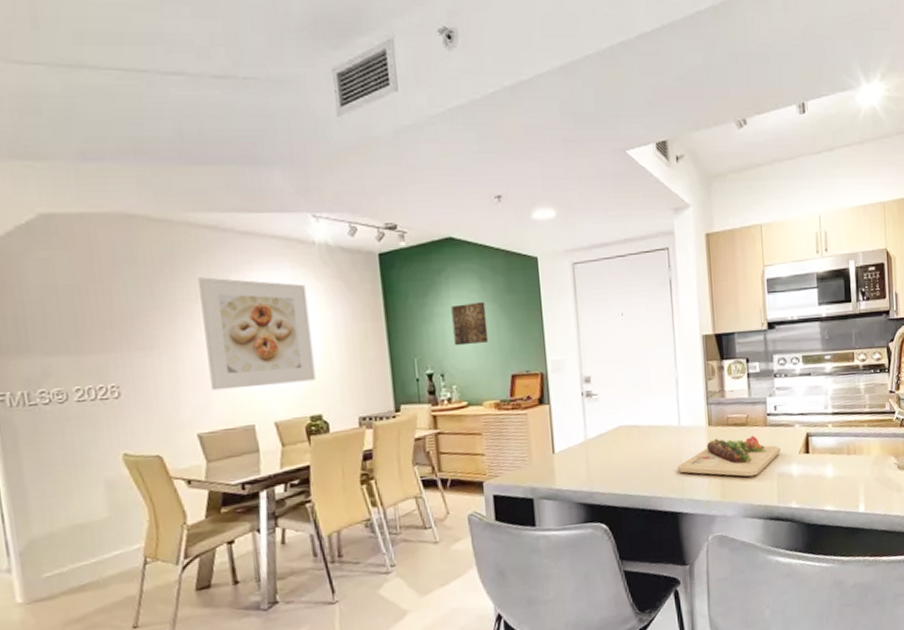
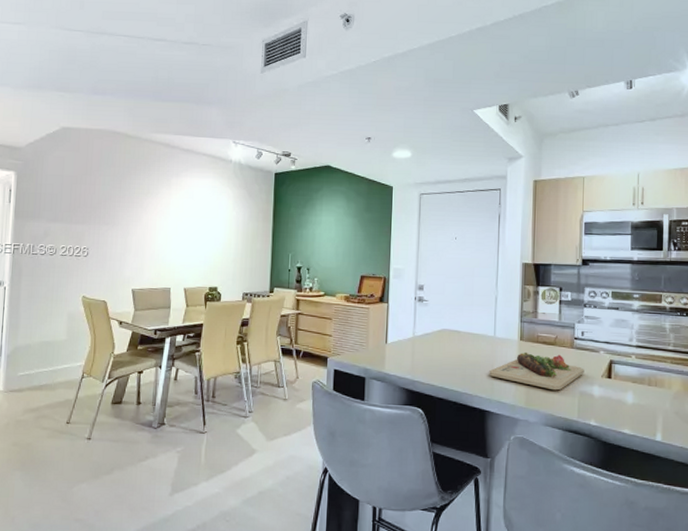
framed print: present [198,277,316,391] -> none [146,178,221,261]
wall art: present [451,301,489,346] -> none [321,216,348,249]

